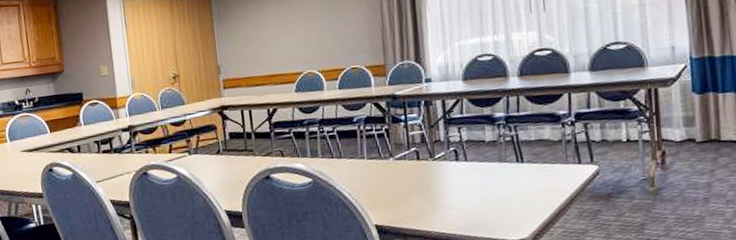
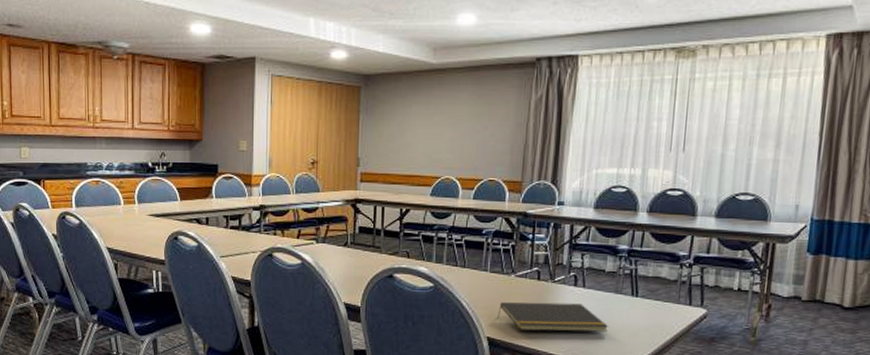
notepad: none [382,178,498,213] -> present [497,302,608,332]

